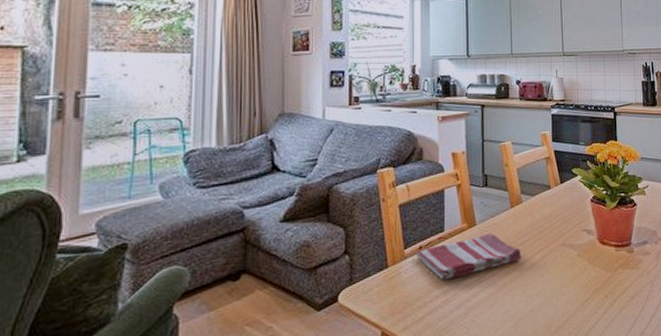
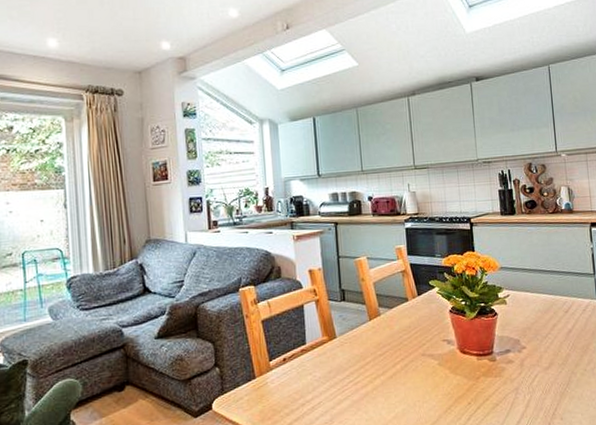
dish towel: present [417,233,521,281] -> none [281,344,382,390]

